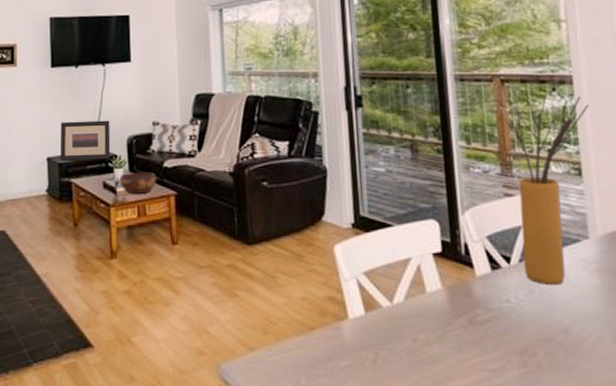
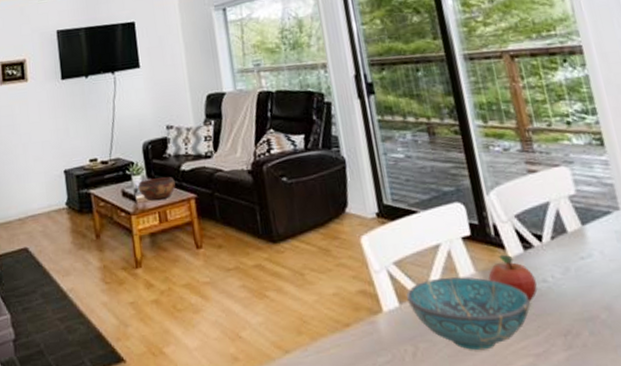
picture frame: present [60,120,111,161] -> none [75,127,127,173]
bowl: none [373,291,491,362] -> present [406,276,530,351]
fruit: none [454,272,500,319] -> present [488,254,537,301]
vase: present [506,87,589,284] -> none [521,60,603,261]

